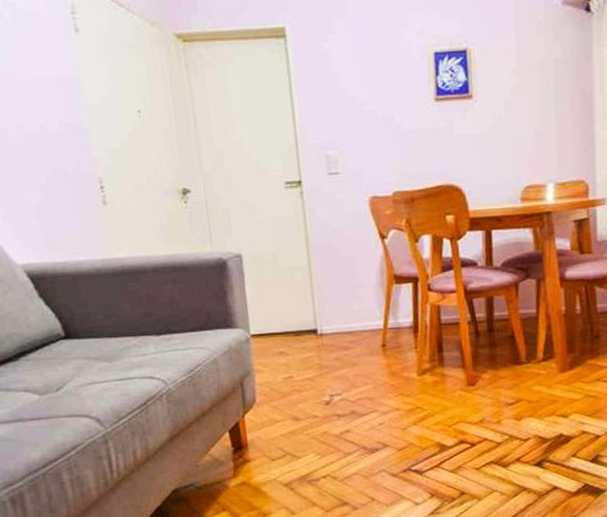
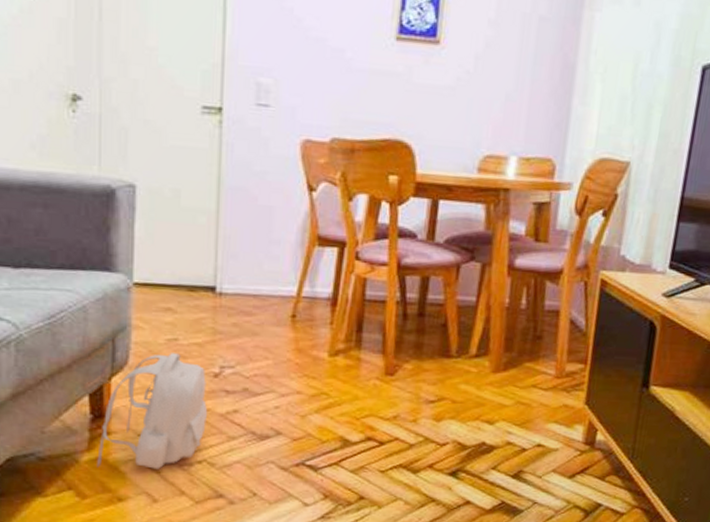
backpack: none [242,388,326,490] -> present [97,353,208,469]

